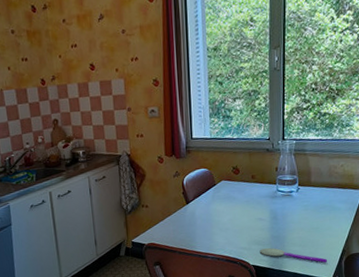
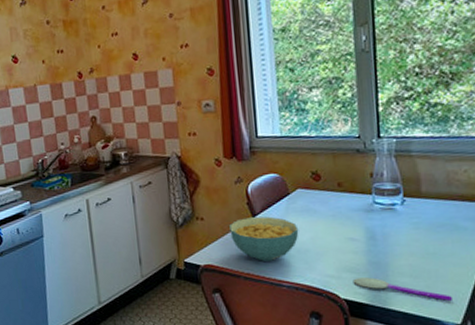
cereal bowl: none [168,203,222,239] -> present [229,216,299,261]

